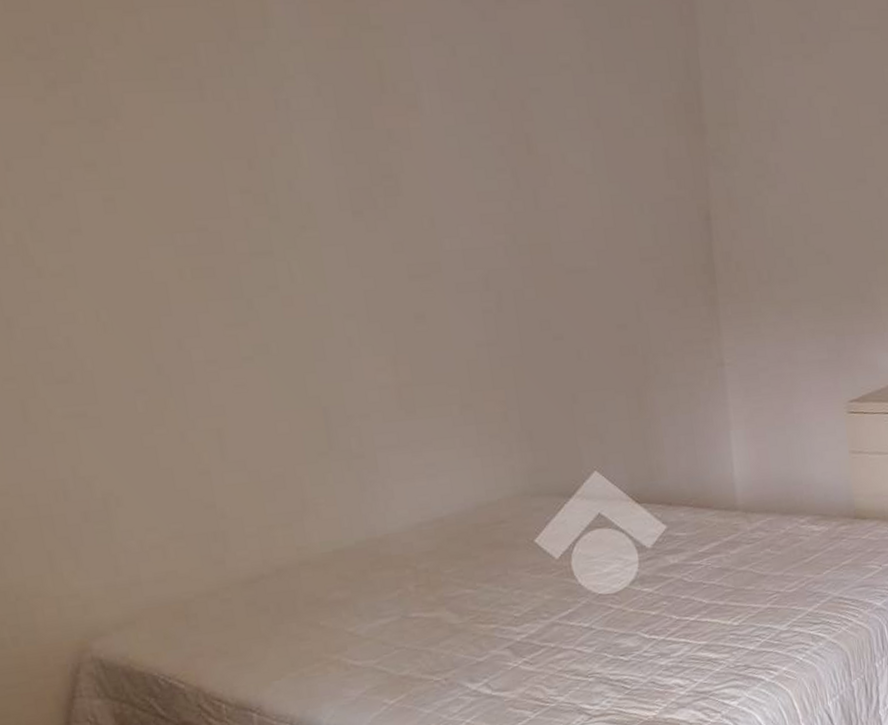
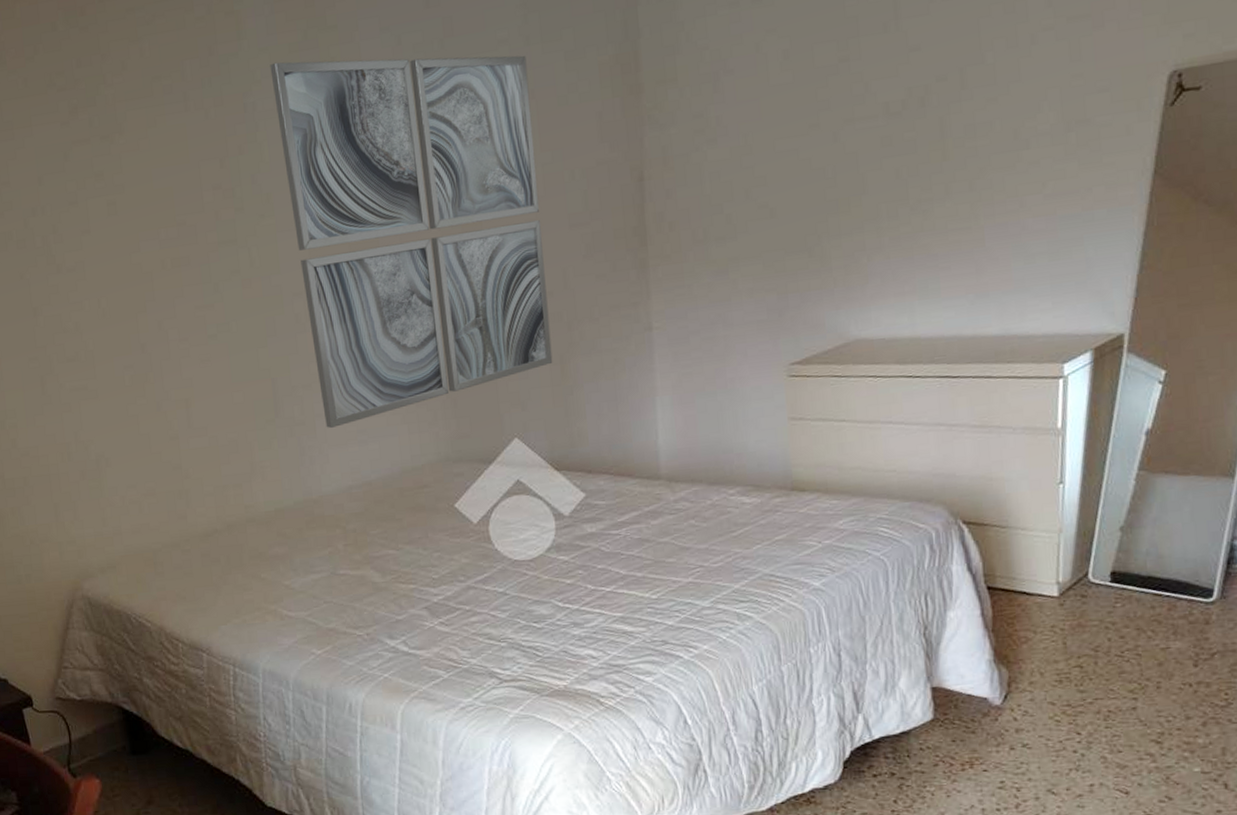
wall art: none [304,58,630,461] -> present [270,55,553,428]

